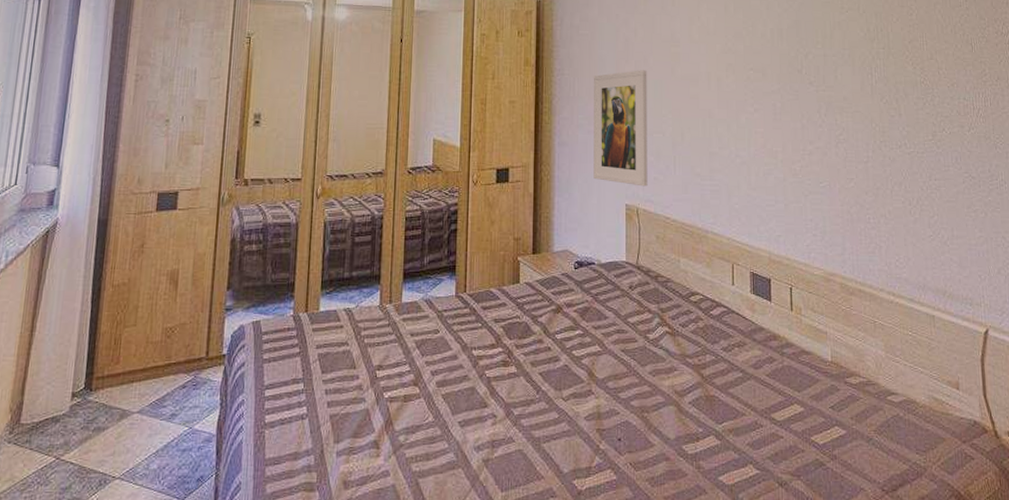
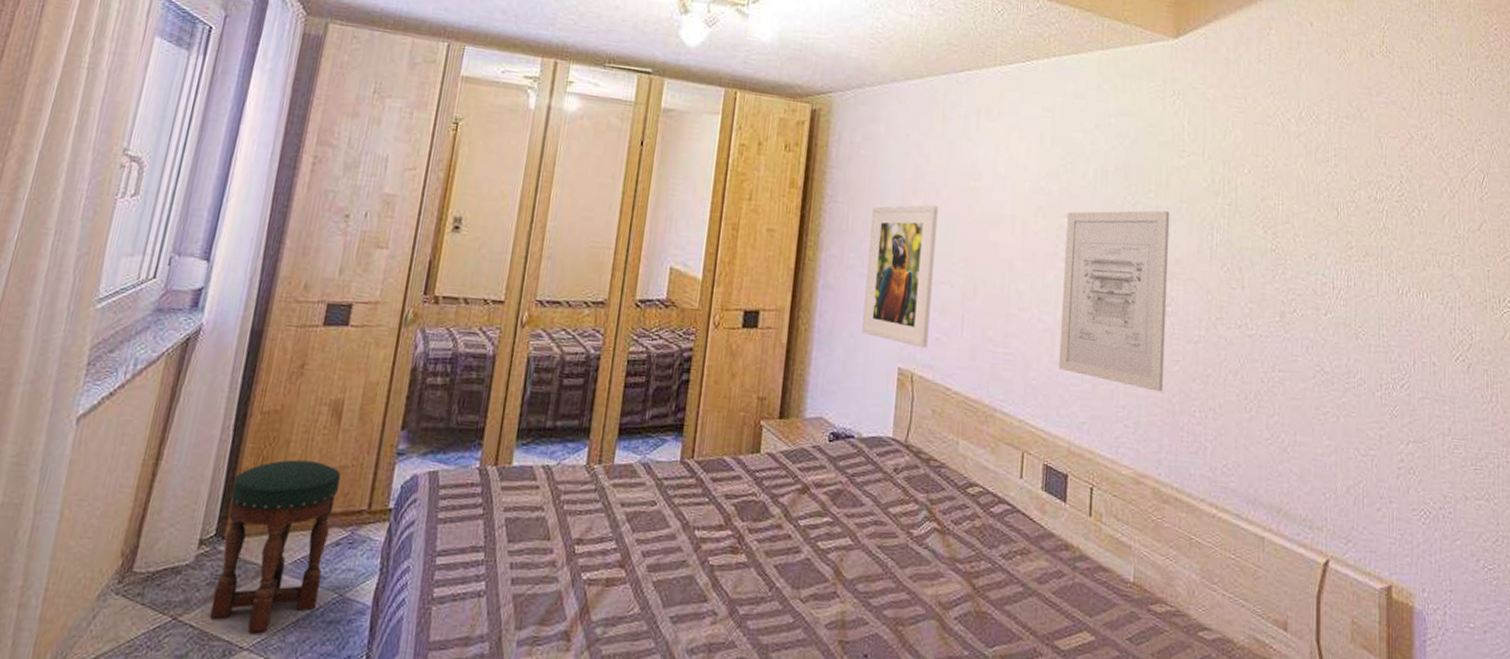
stool: none [86,322,181,465] -> present [209,459,341,633]
wall art: none [752,58,842,205] -> present [1059,210,1170,392]

